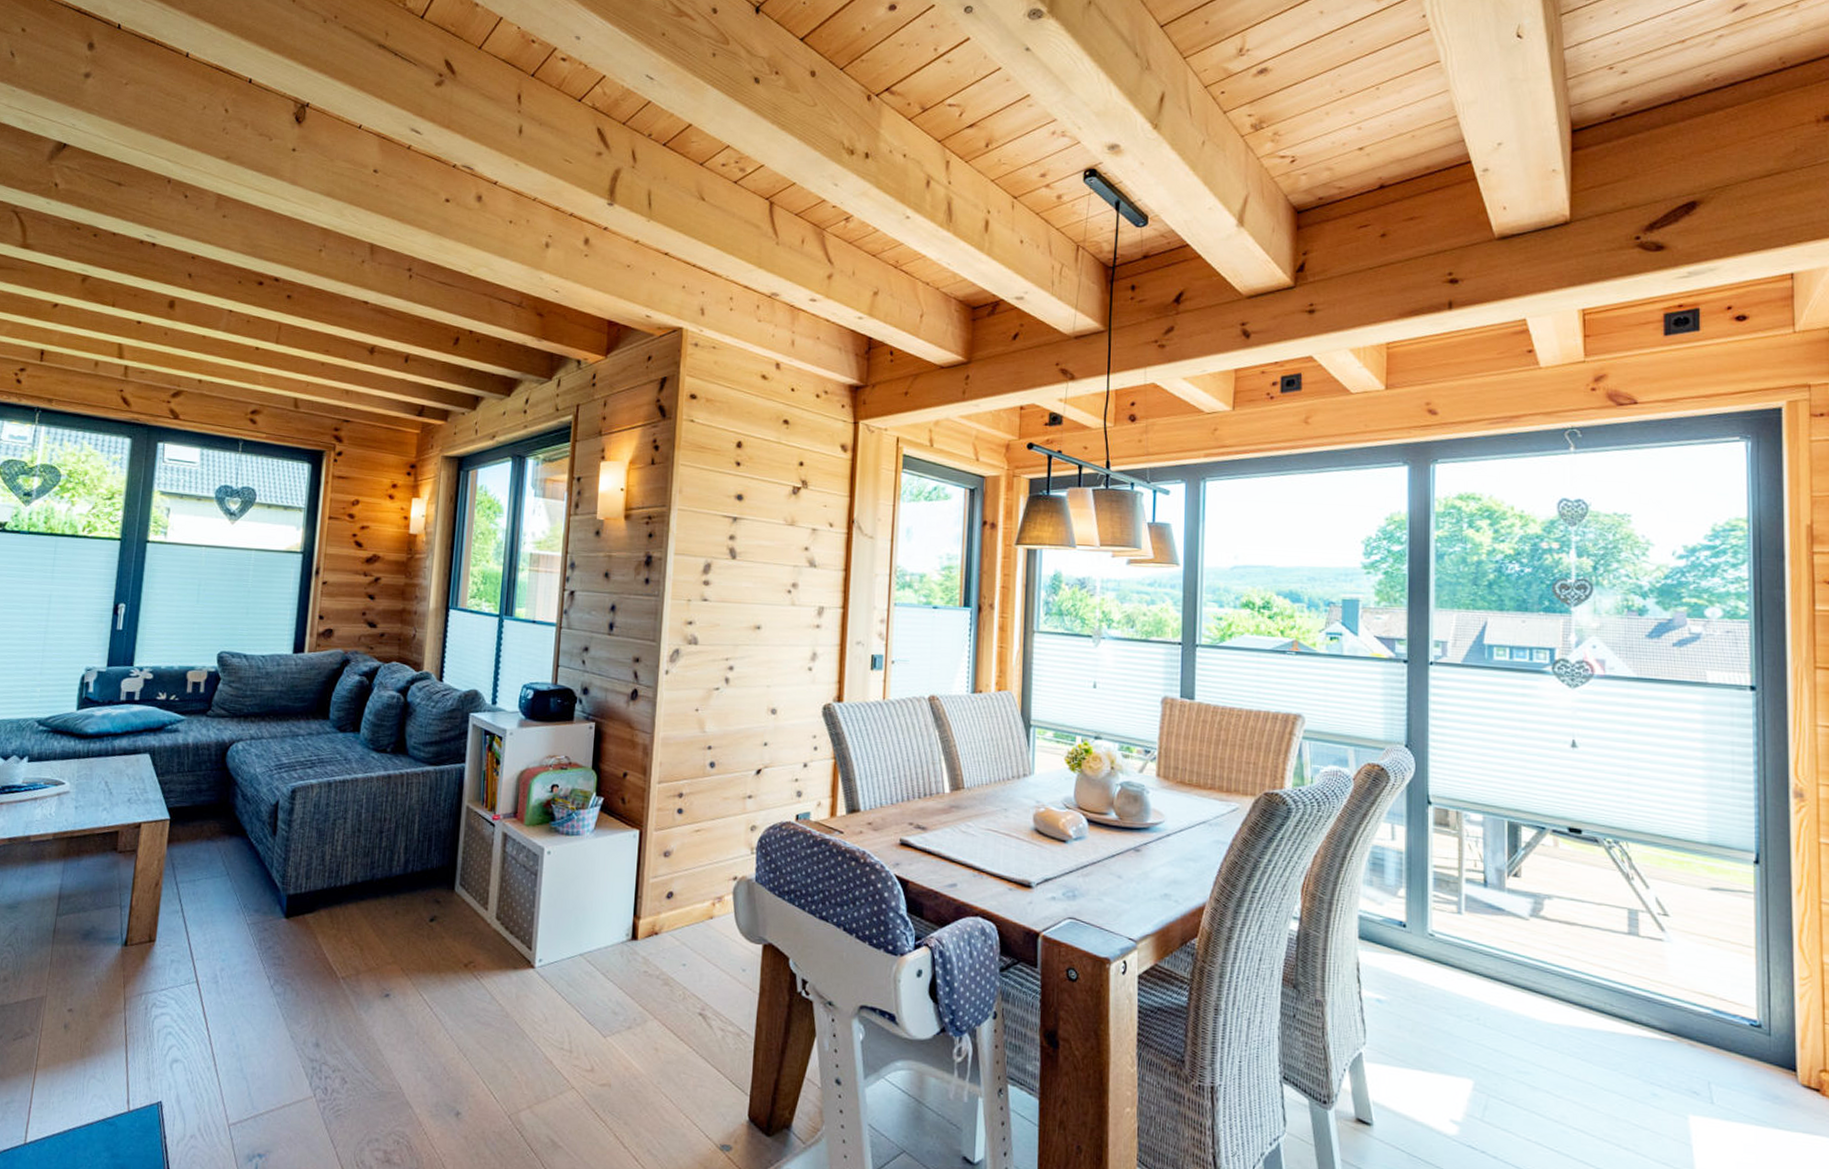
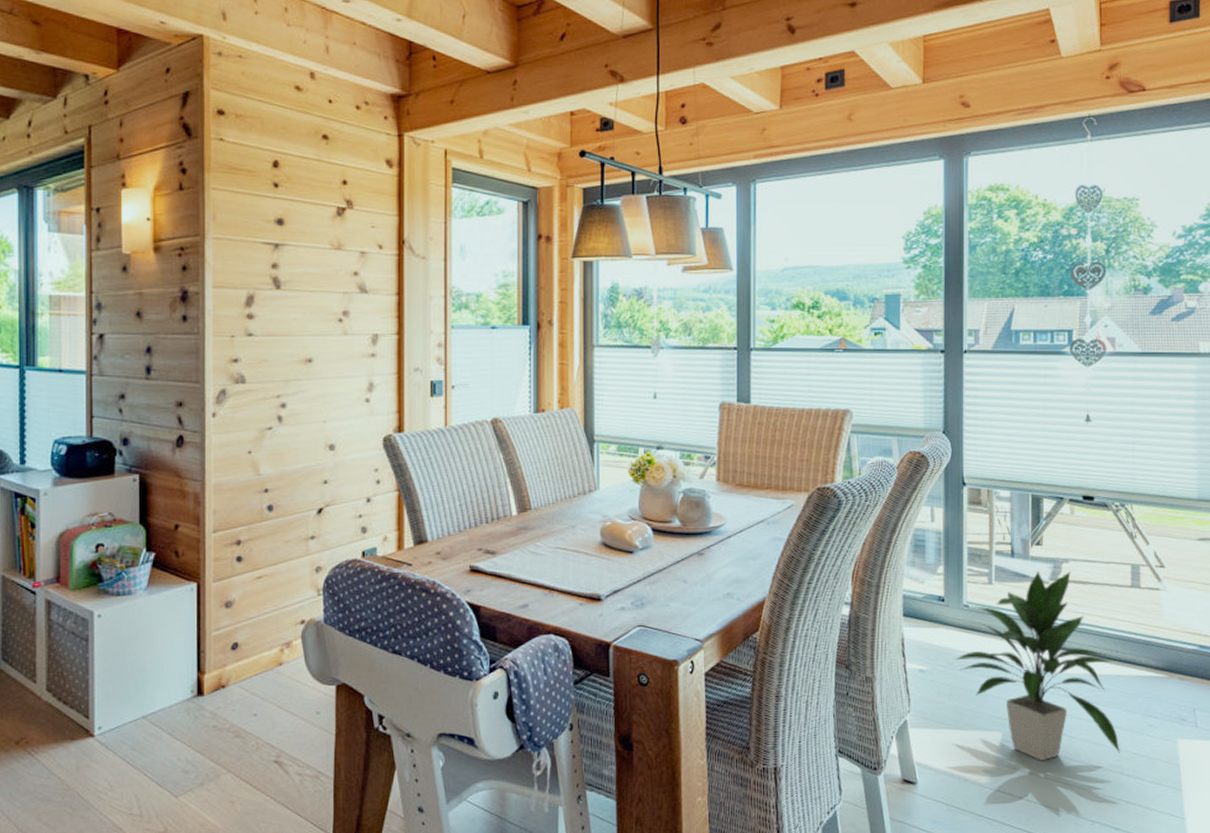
indoor plant: none [1418,904,1617,1122] -> present [955,570,1120,760]

